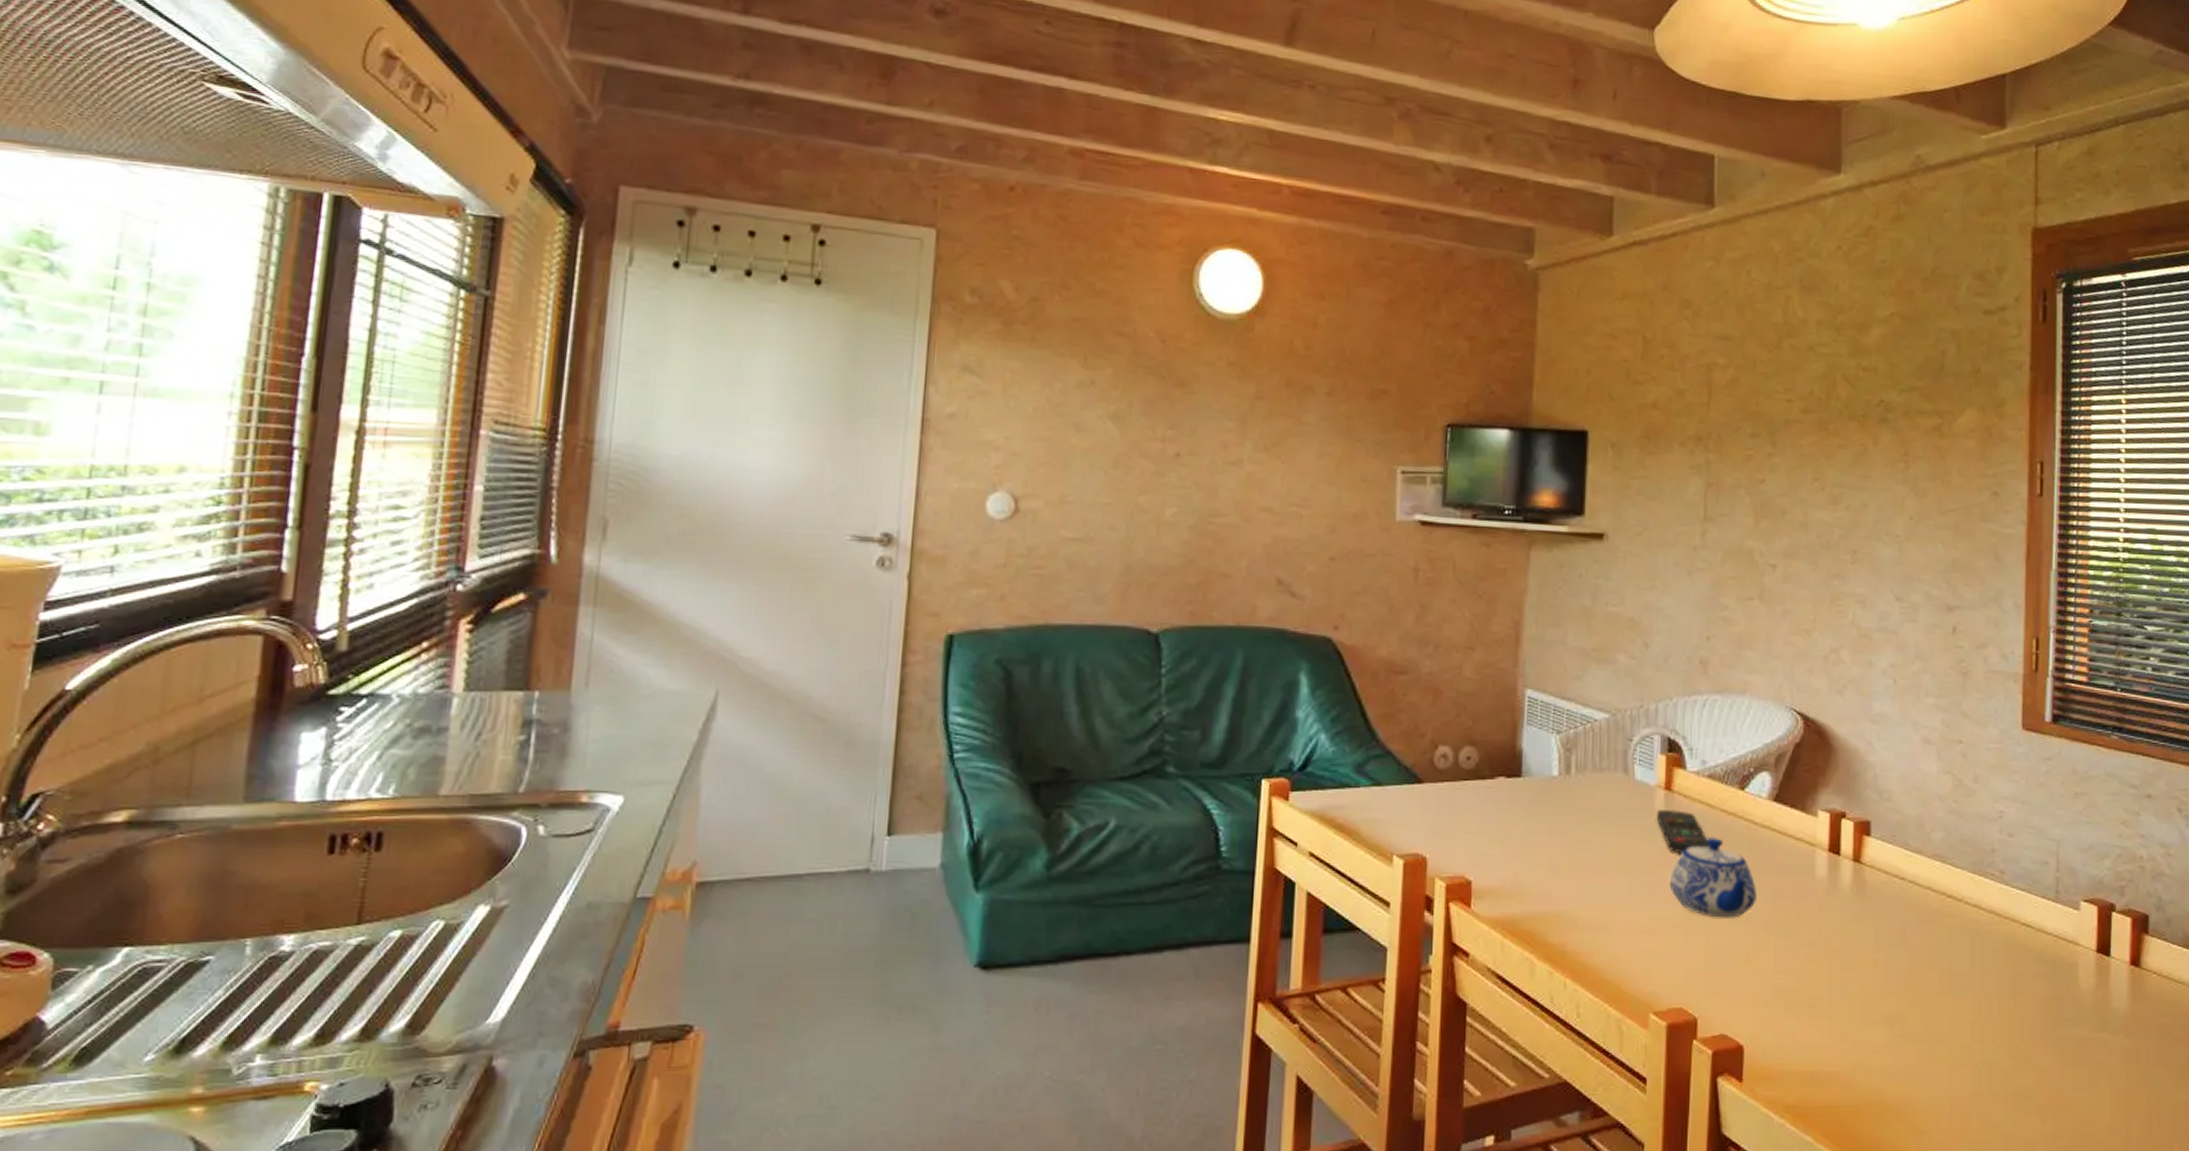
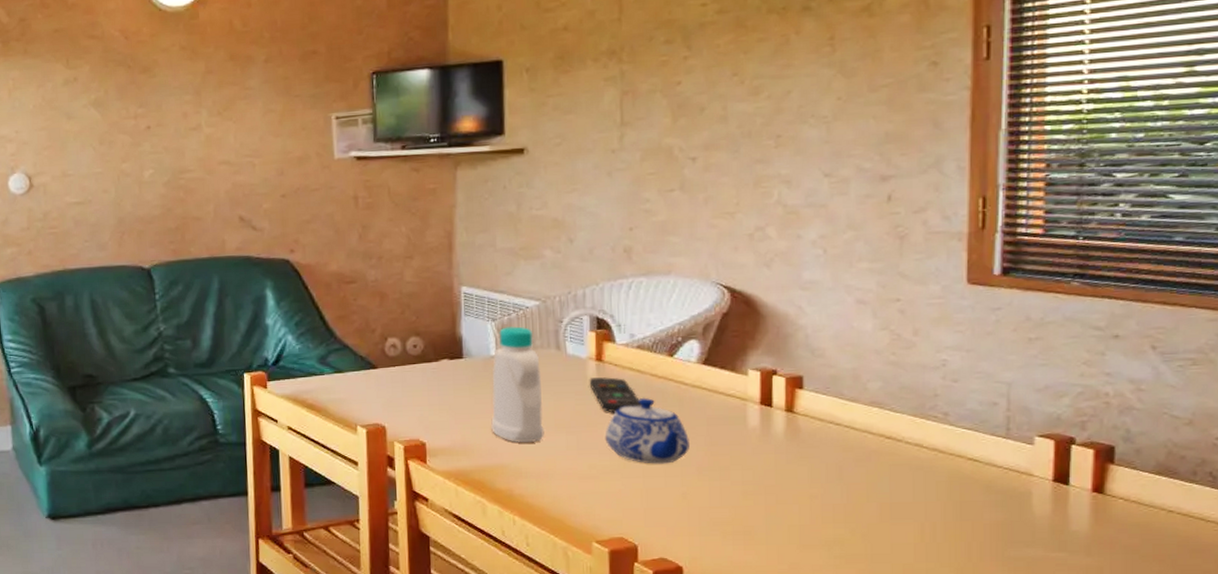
bottle: none [1547,742,1605,885] -> present [491,326,544,442]

